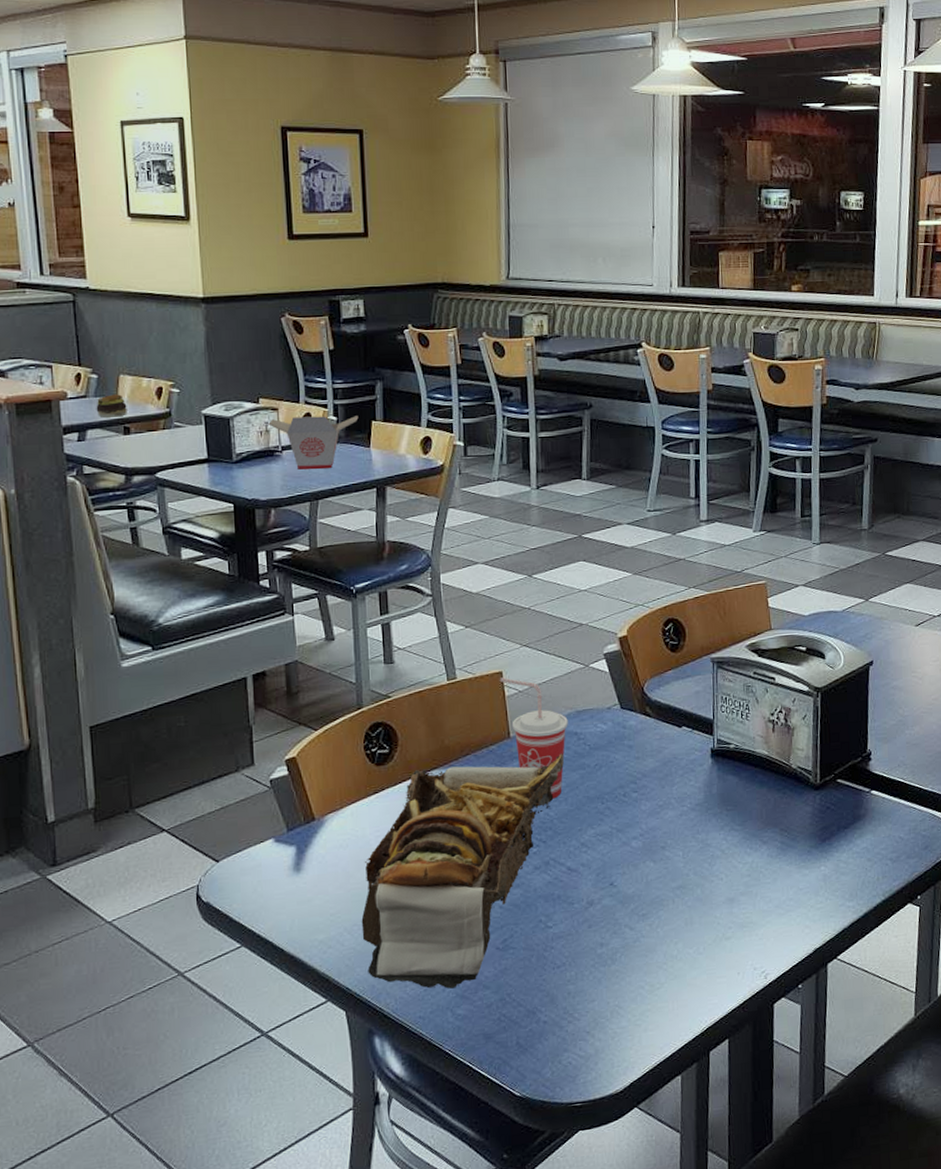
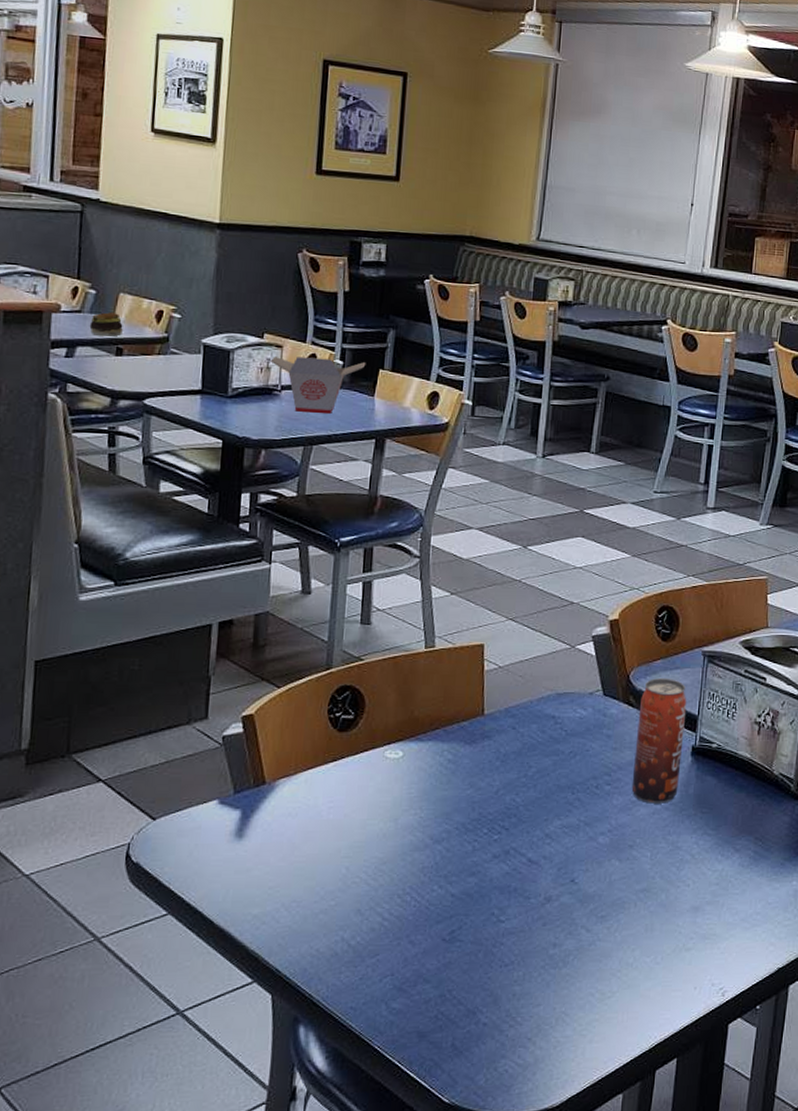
food tray: present [361,753,564,989] -> none [300,737,538,979]
beverage cup: present [499,677,568,799] -> none [479,650,547,784]
soda can: none [656,687,702,806] -> present [631,678,687,804]

